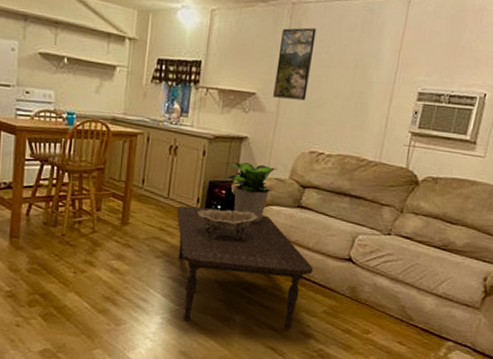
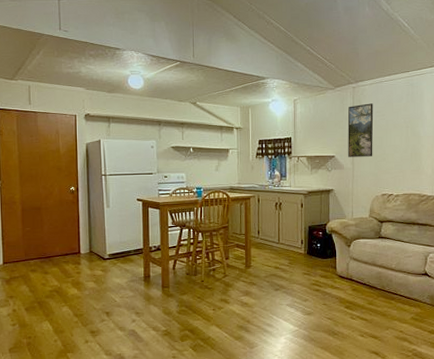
coffee table: present [176,205,313,330] -> none [286,247,398,338]
decorative bowl: present [197,208,258,240] -> none [303,245,350,270]
potted plant: present [225,162,286,224] -> none [319,209,367,255]

